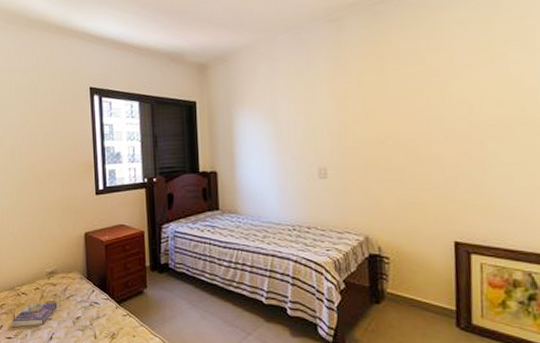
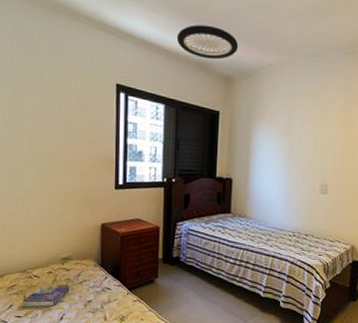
ceiling light: none [145,15,210,50] -> present [176,25,239,60]

